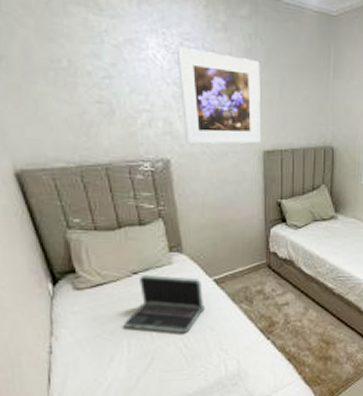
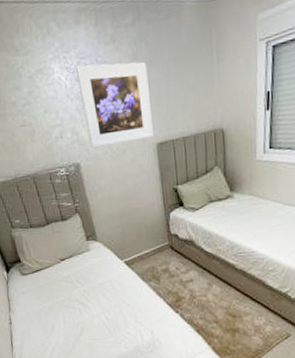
laptop: present [125,274,205,334] -> none [59,260,120,309]

